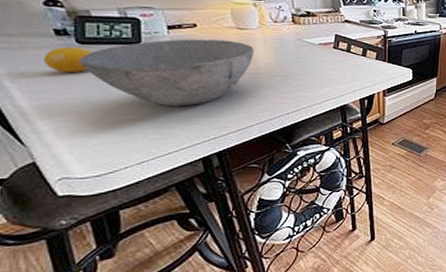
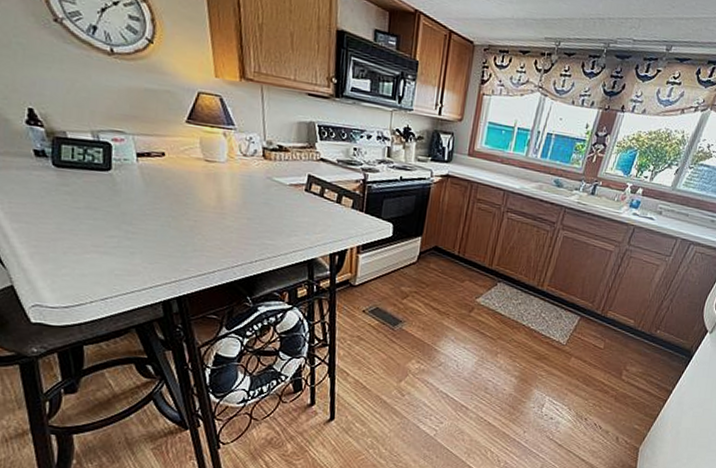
fruit: present [43,47,92,72] -> none [23,169,67,197]
bowl: present [78,39,254,107] -> none [54,168,221,243]

